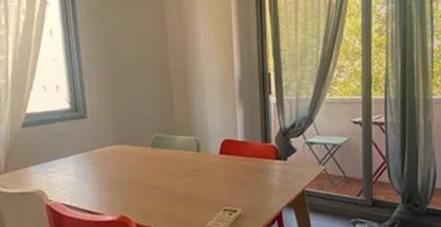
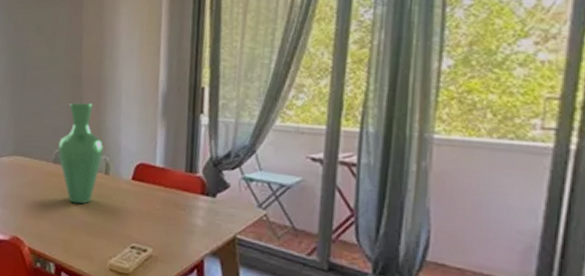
vase: none [155,92,194,180] -> present [58,102,104,204]

